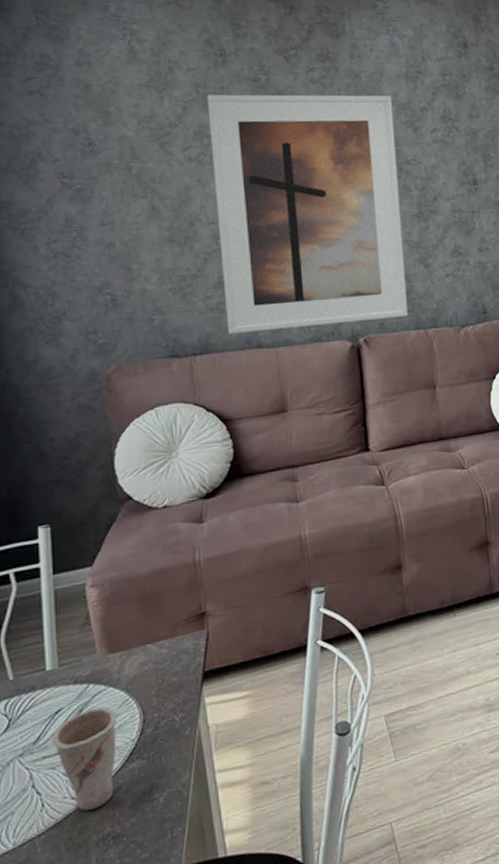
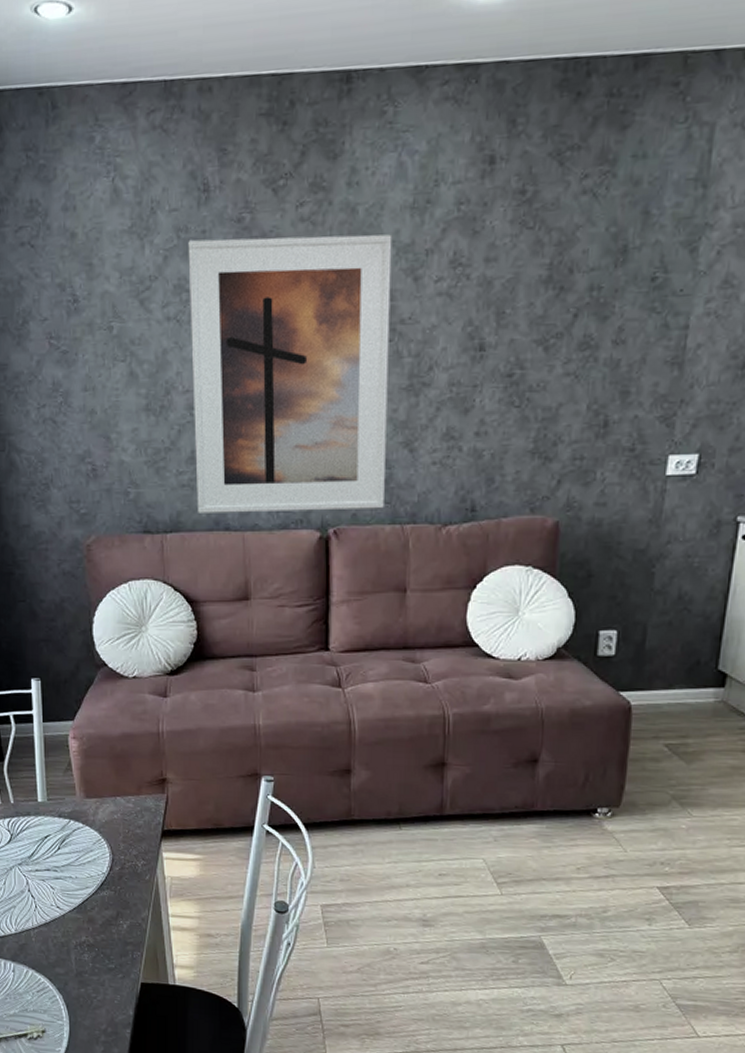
cup: present [53,706,118,811] -> none [43,840,92,920]

